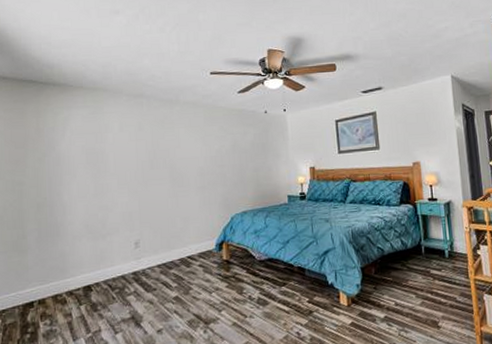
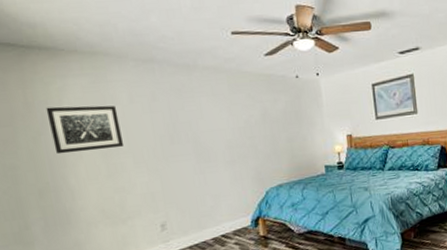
wall art: none [52,133,112,174] -> present [45,105,125,155]

